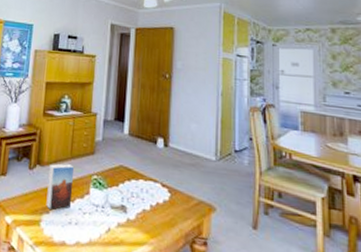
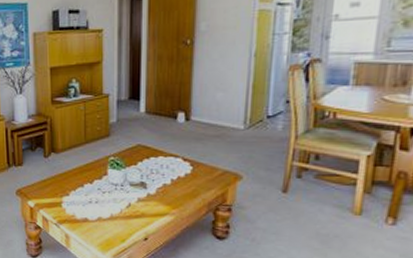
book: present [46,163,74,210] -> none [64,149,90,192]

